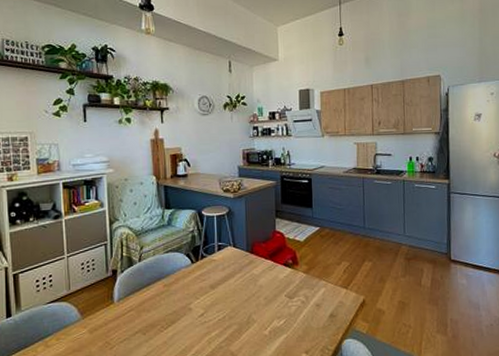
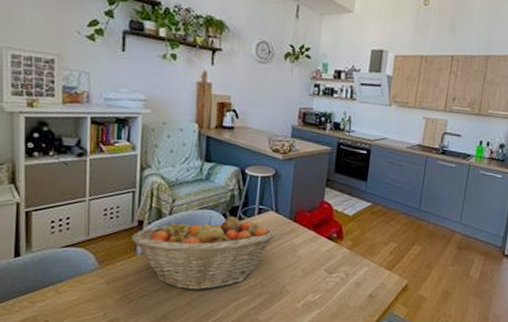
fruit basket: none [107,256,237,330] -> present [131,216,276,291]

